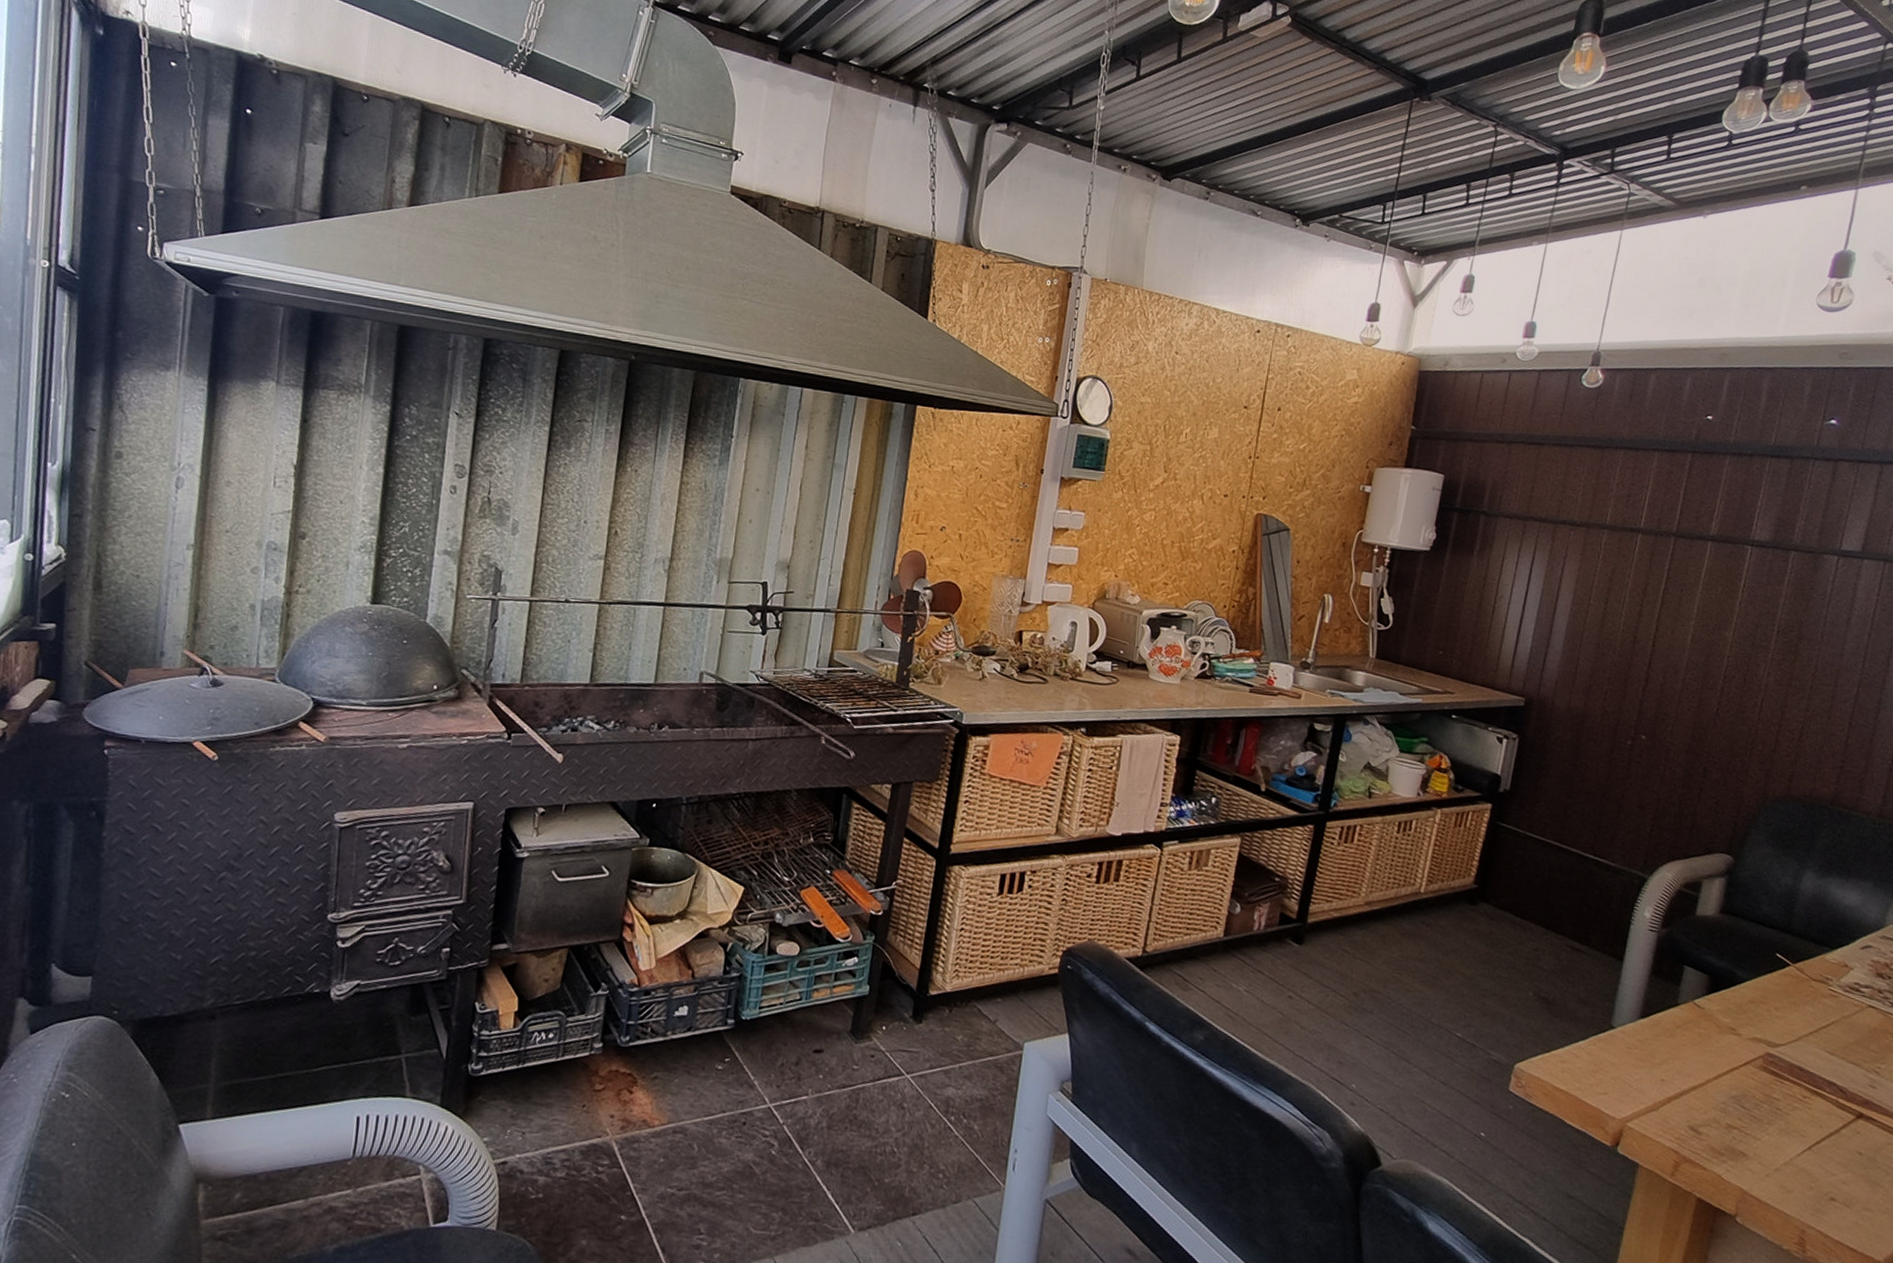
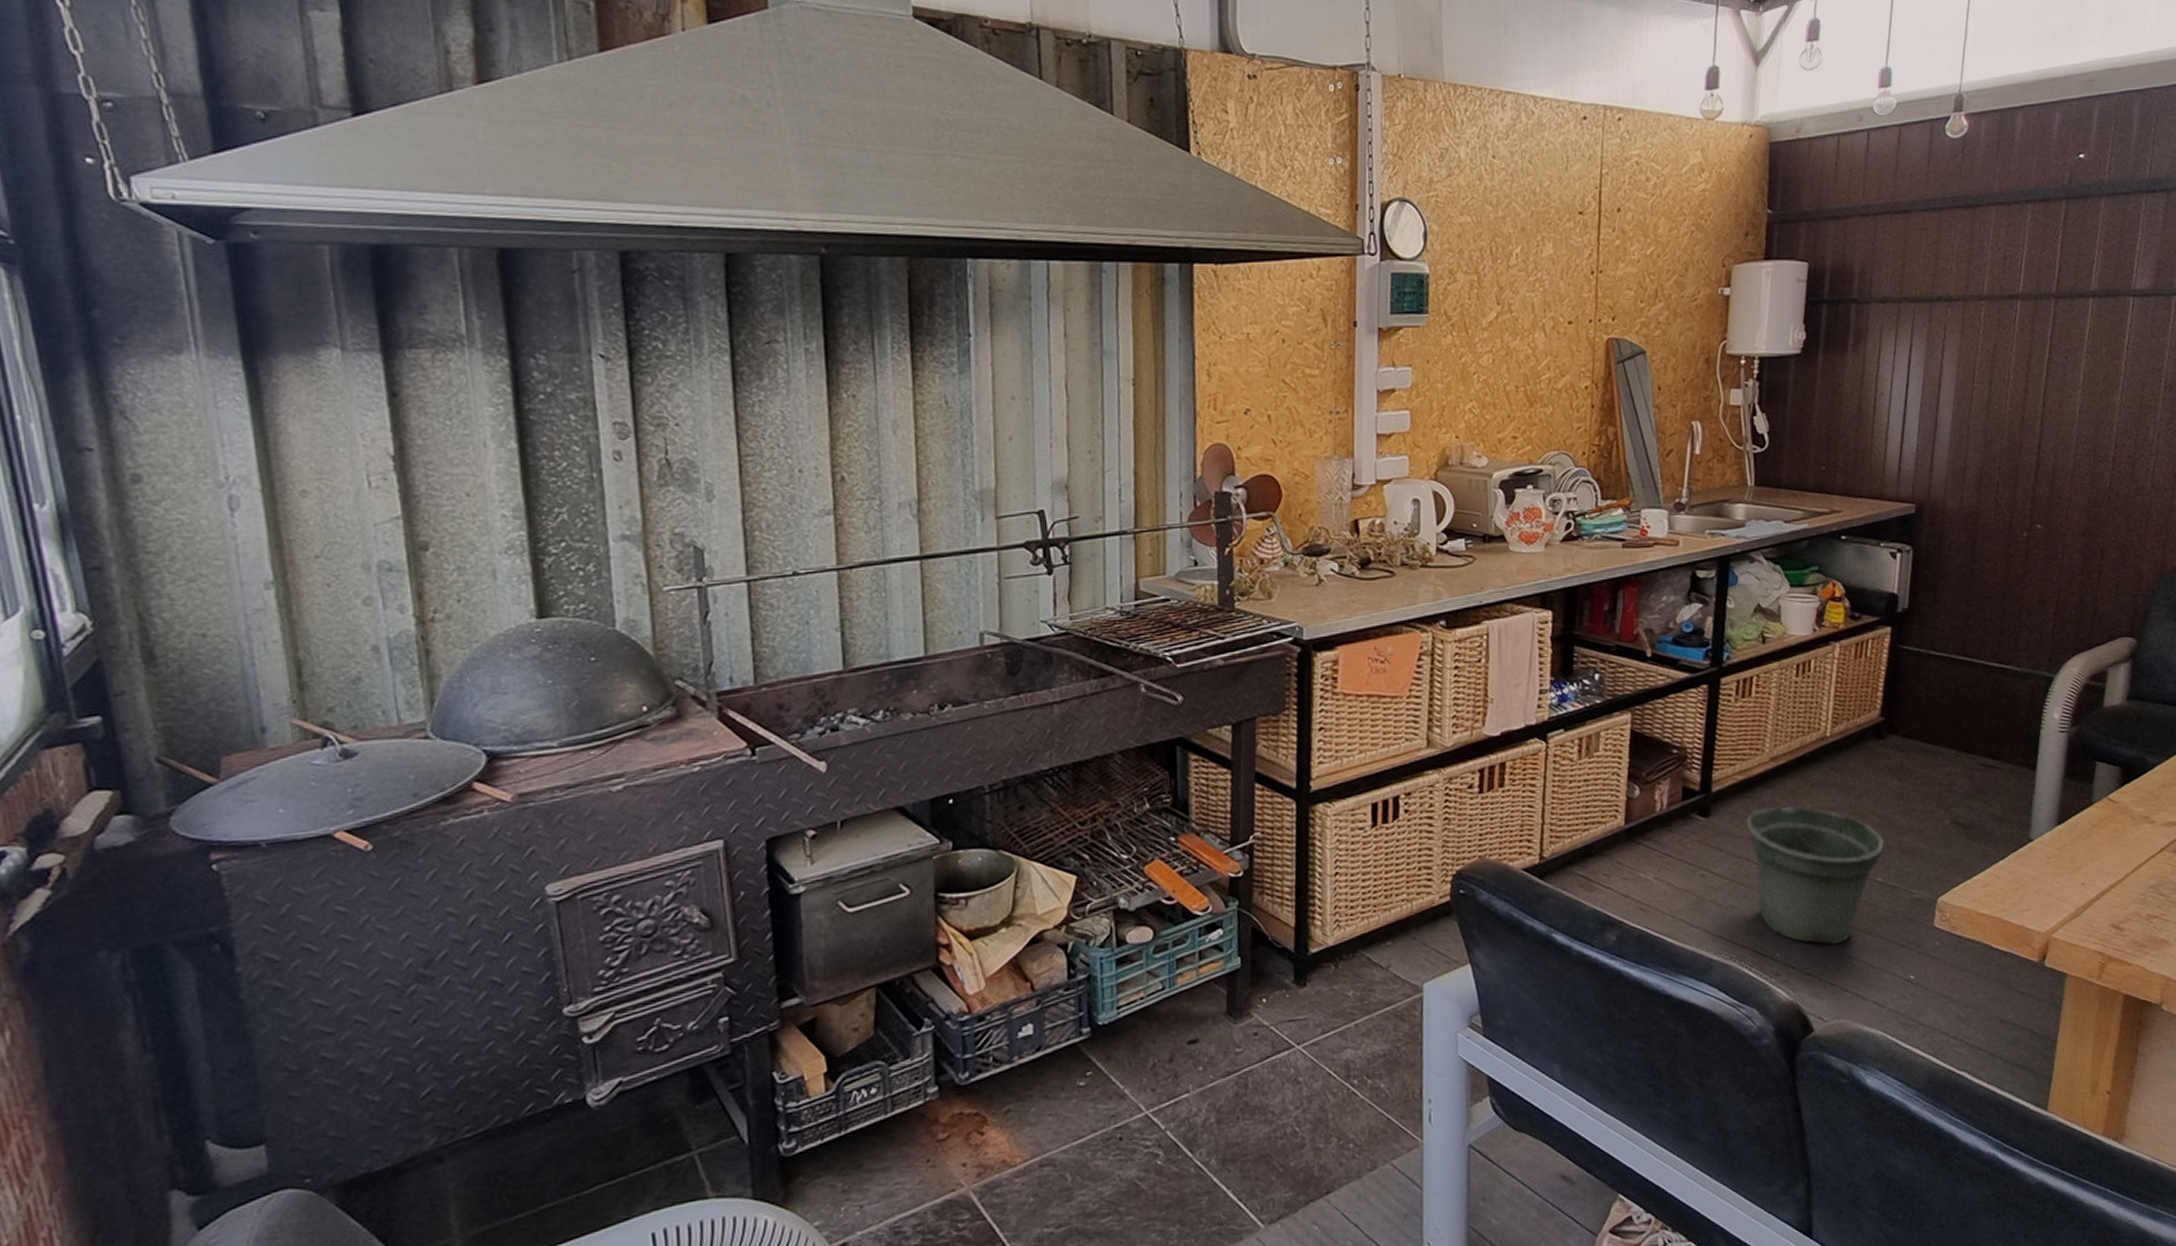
flower pot: none [1336,947,1467,1087] -> present [1746,806,1884,946]

